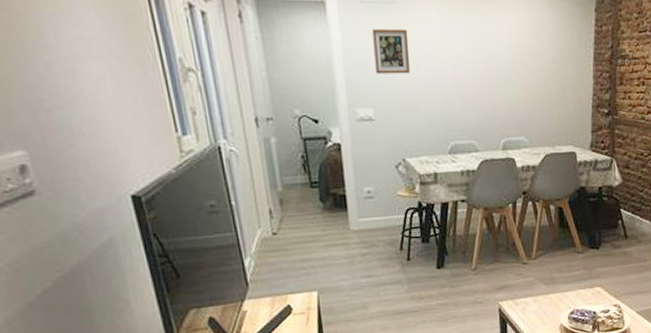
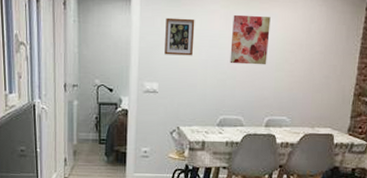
wall art: none [451,21,496,80] -> present [230,14,271,65]

